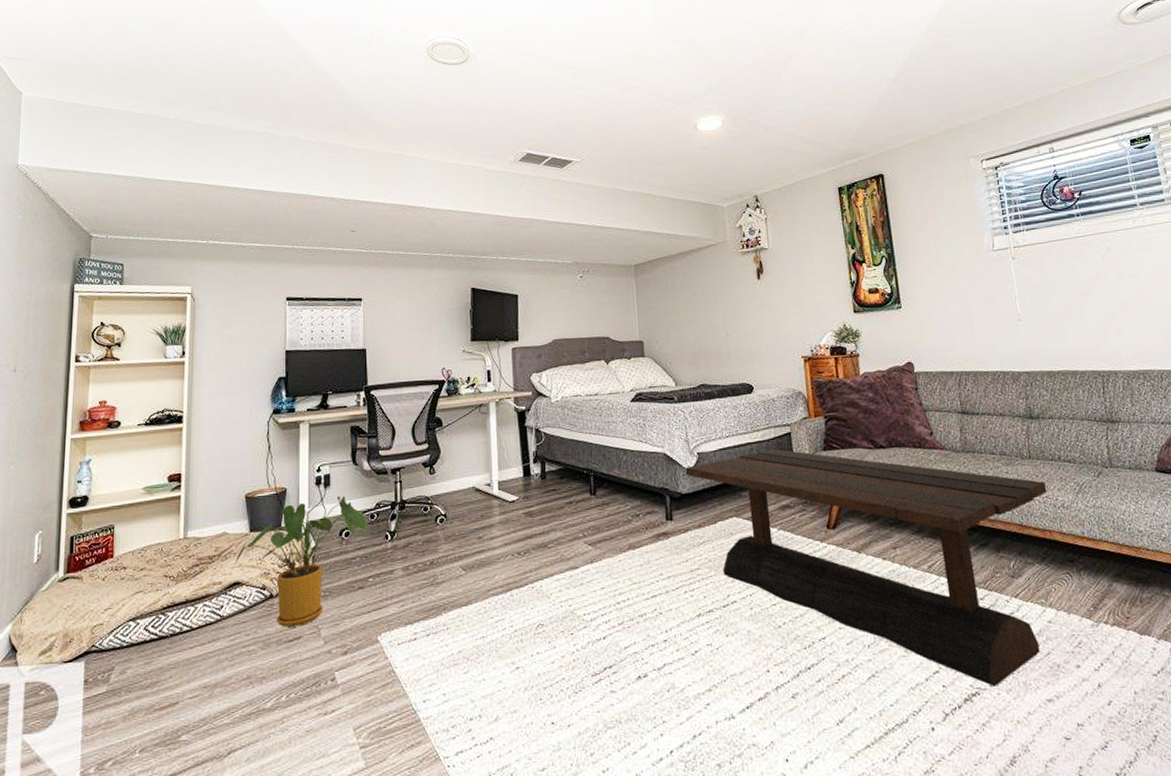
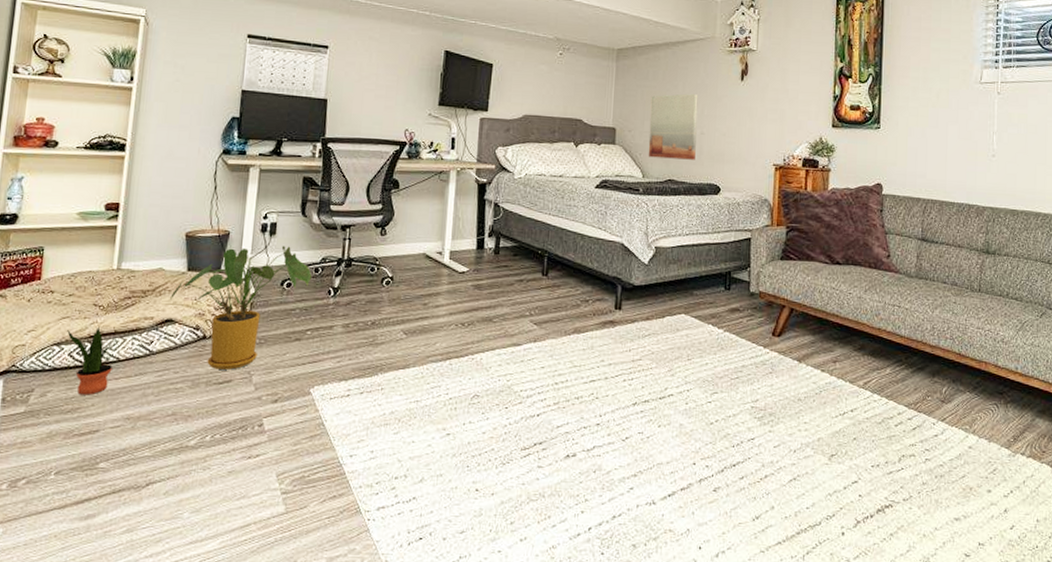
potted plant: none [141,598,186,668] -> present [67,327,112,395]
wall art: none [673,298,724,365] -> present [648,94,698,160]
coffee table: present [685,449,1047,687] -> none [640,252,989,501]

